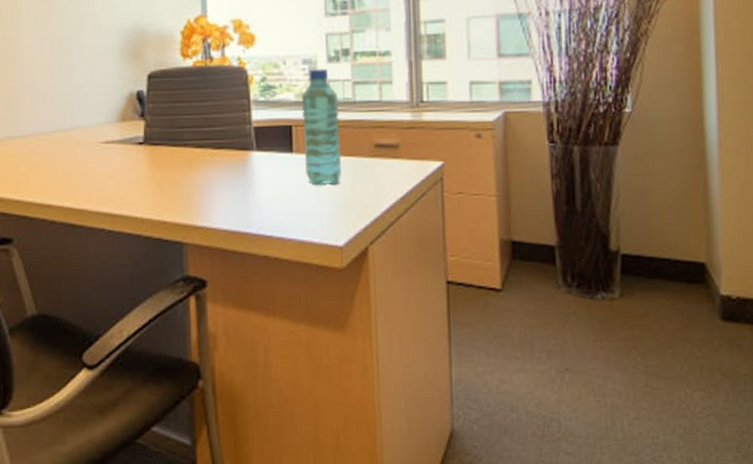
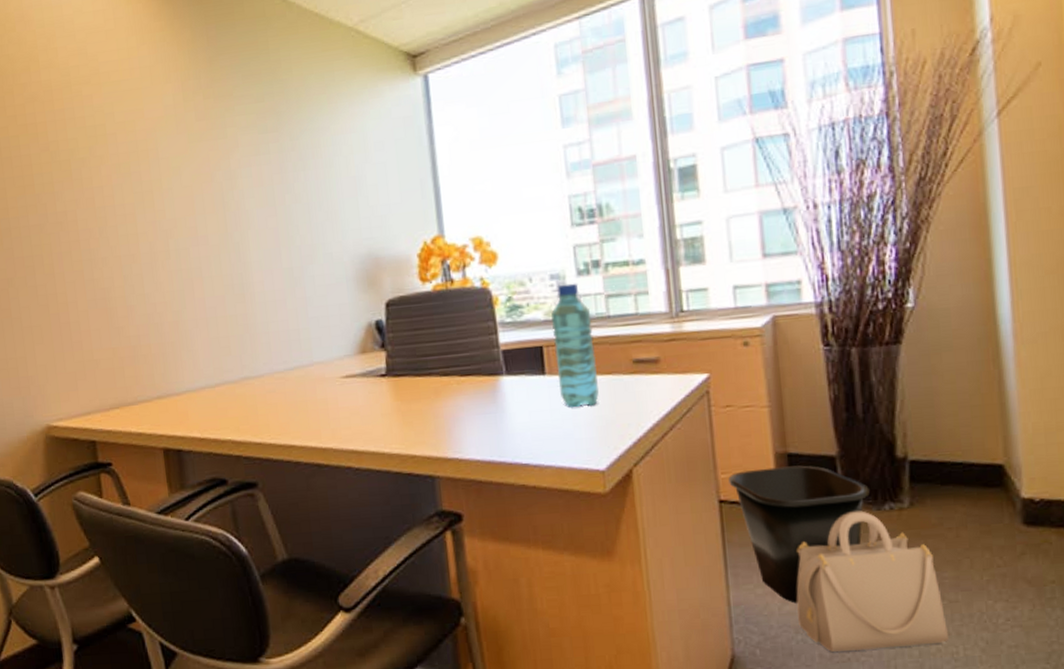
waste bin: none [456,253,584,383] -> present [728,465,870,603]
handbag: none [513,298,650,432] -> present [796,511,948,652]

